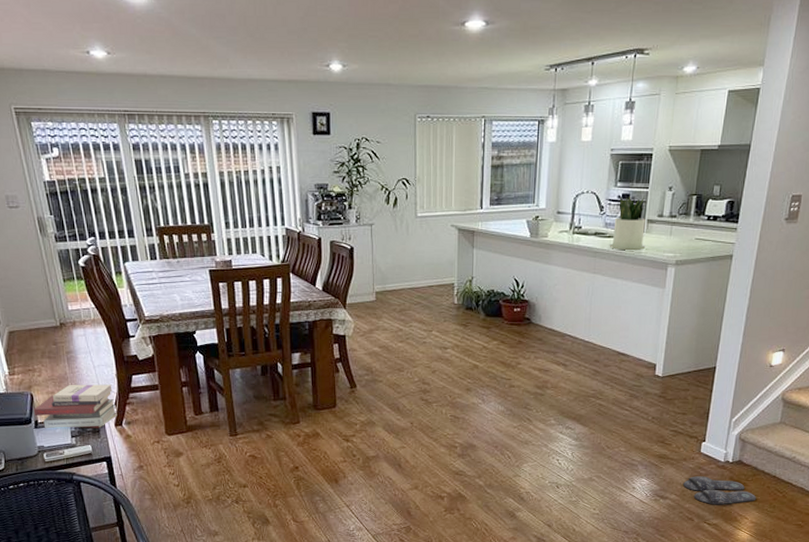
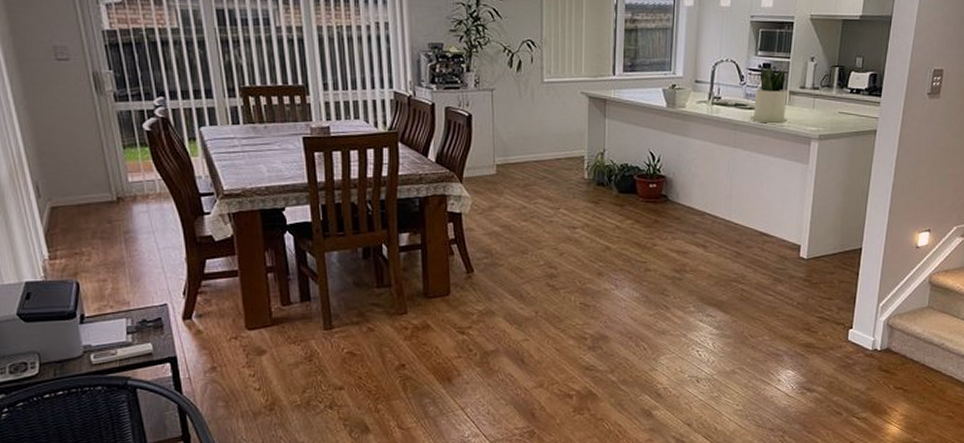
books: present [34,384,117,429] -> none [80,270,186,324]
slippers: present [683,476,757,505] -> none [831,366,906,397]

